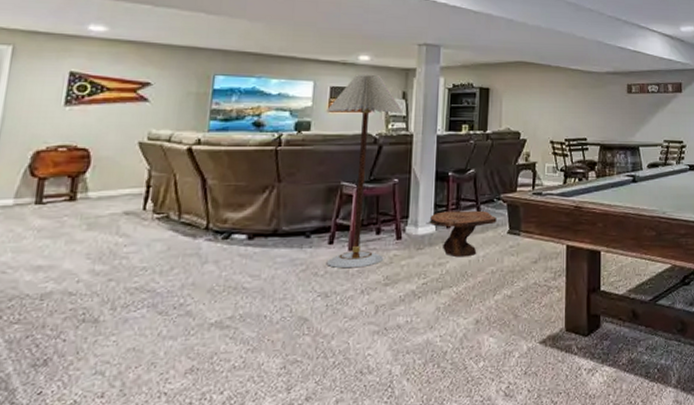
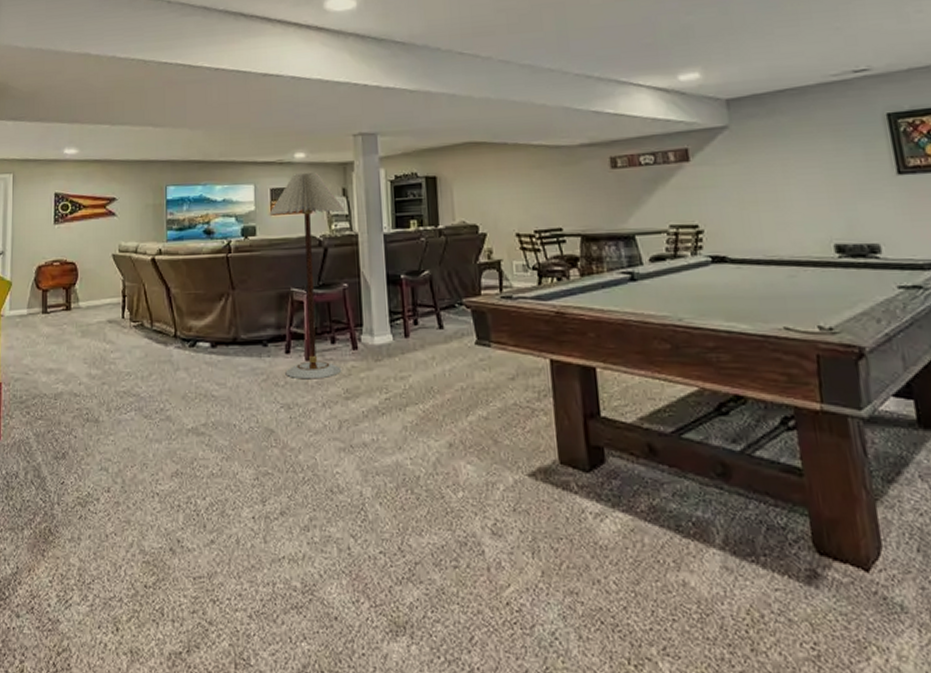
side table: present [426,210,497,257] -> none [382,317,461,371]

